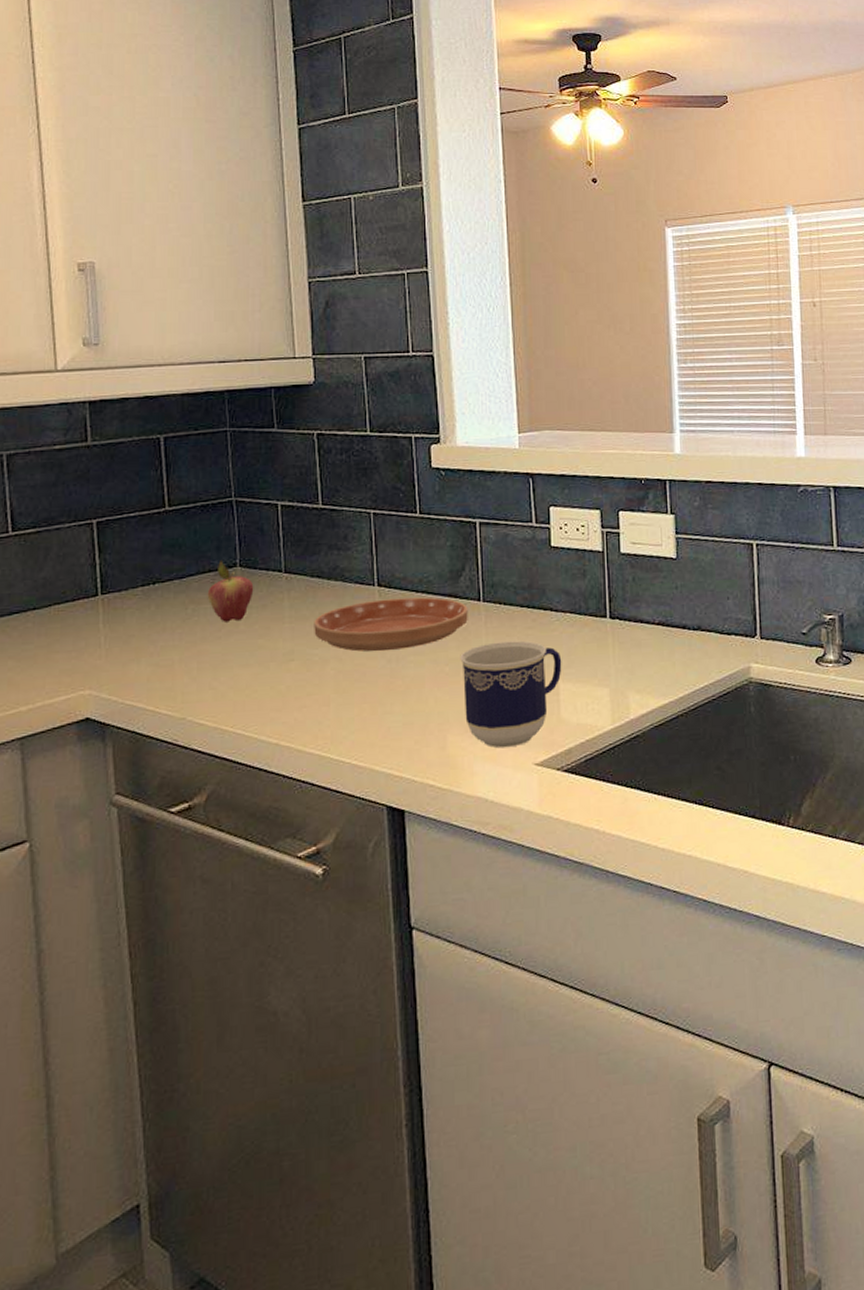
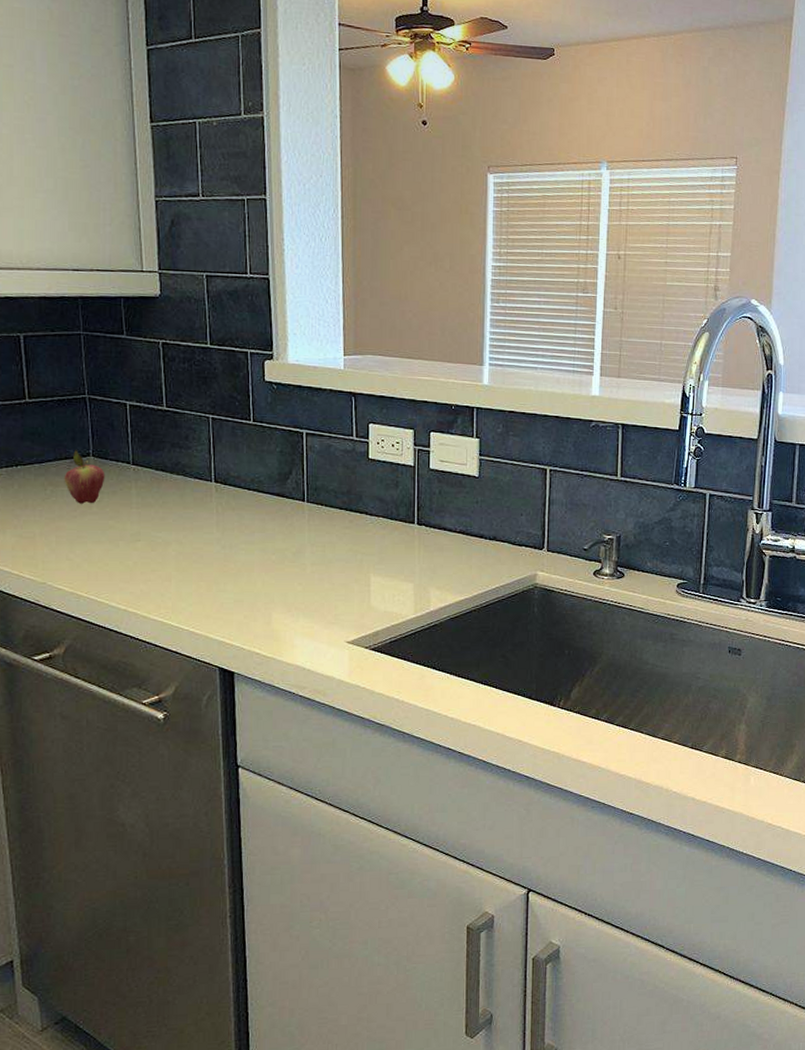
saucer: present [314,597,468,652] -> none [158,494,293,539]
cup: present [460,640,562,749] -> none [285,538,374,627]

